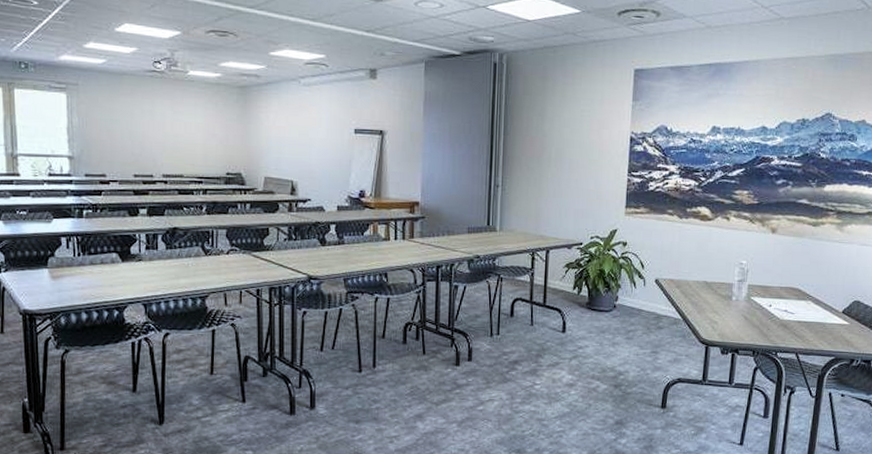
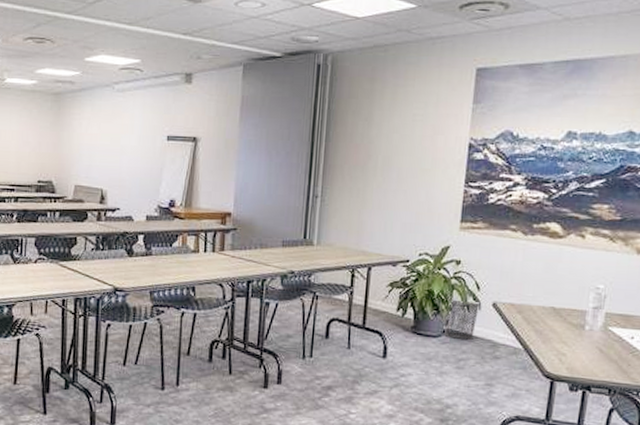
waste bin: none [615,278,645,313] -> present [444,301,481,340]

